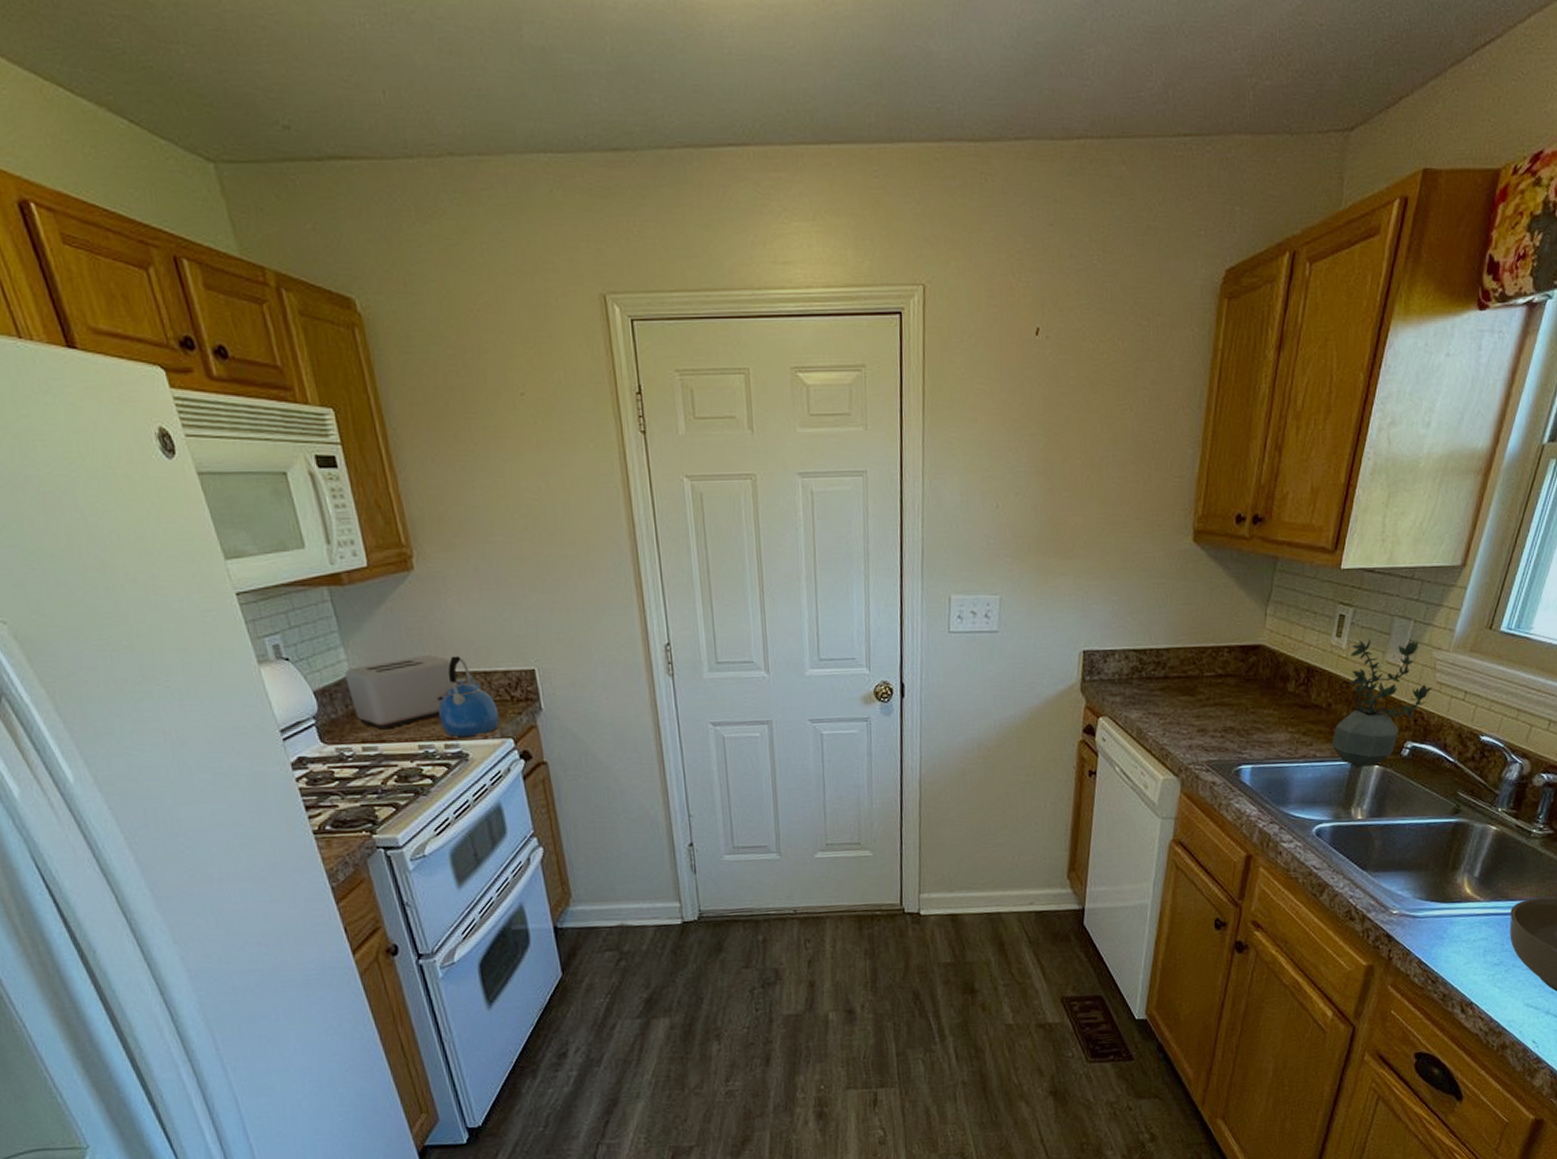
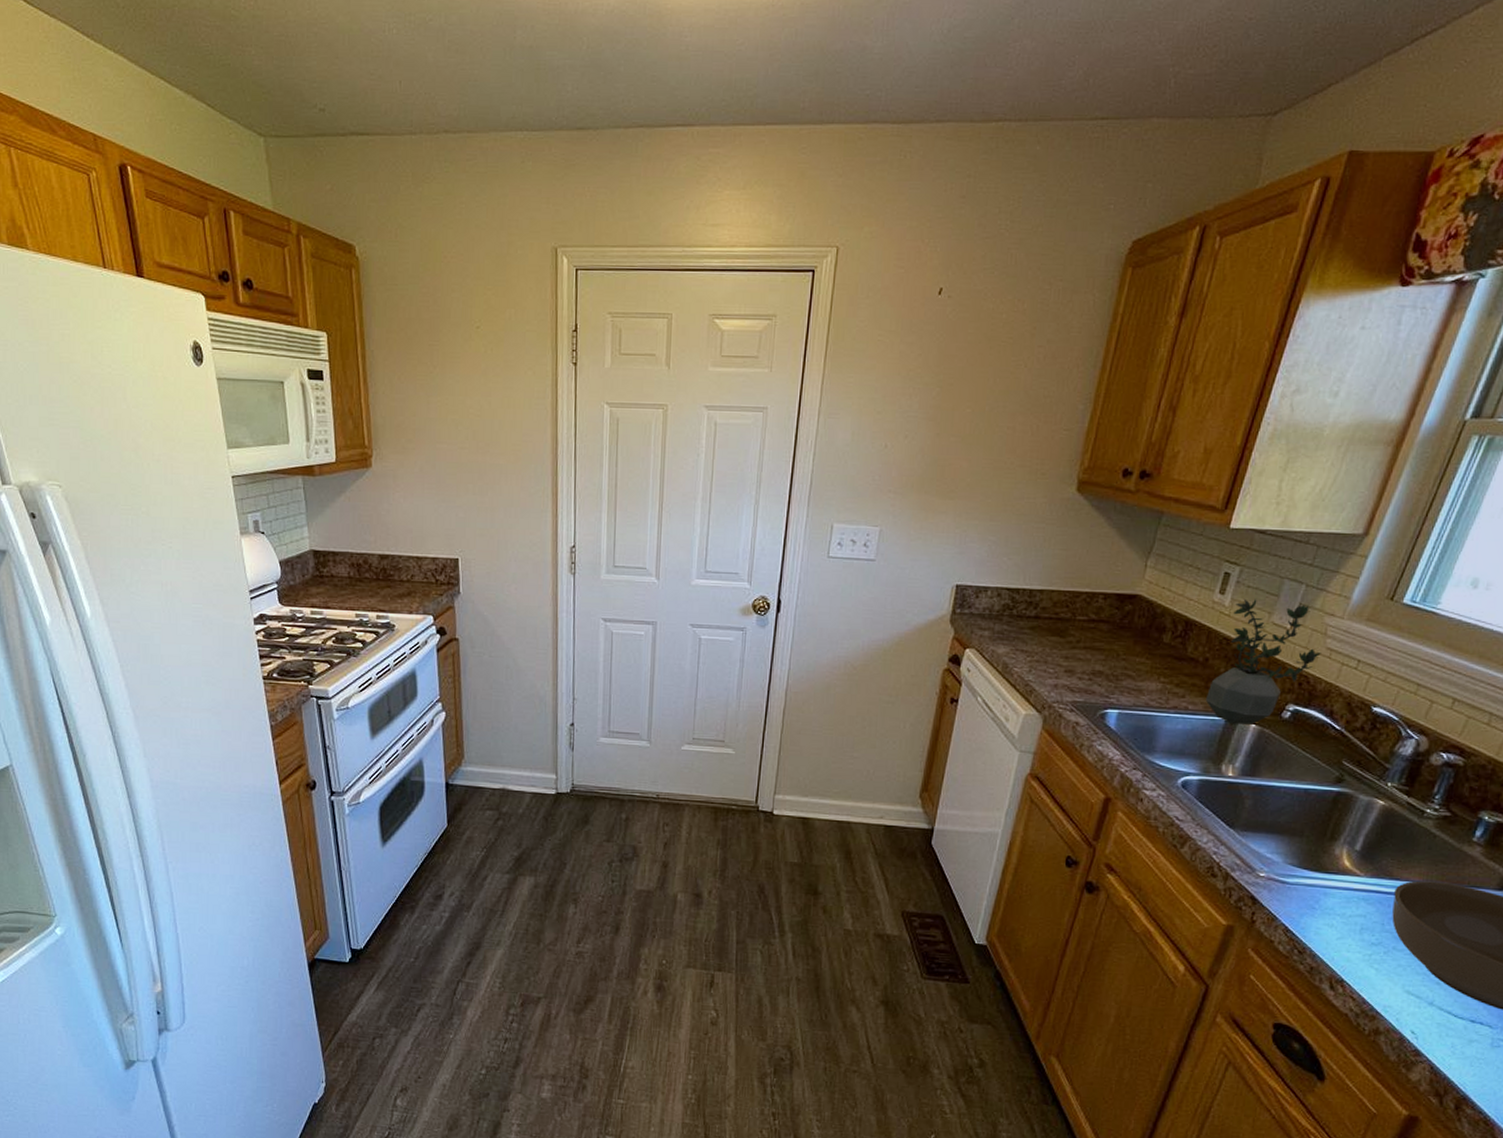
toaster: present [345,655,457,730] -> none [306,539,393,598]
kettle: present [438,656,500,738] -> none [375,541,424,611]

